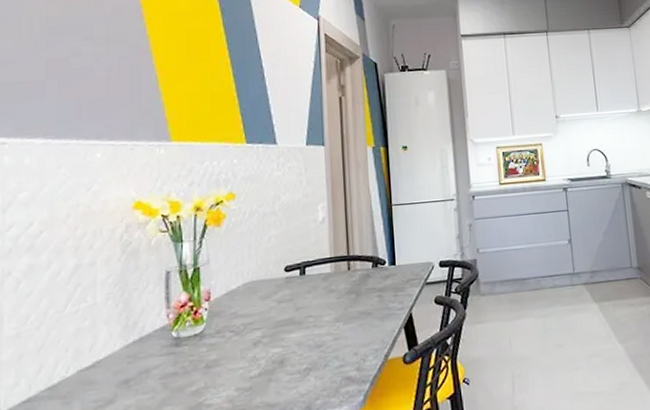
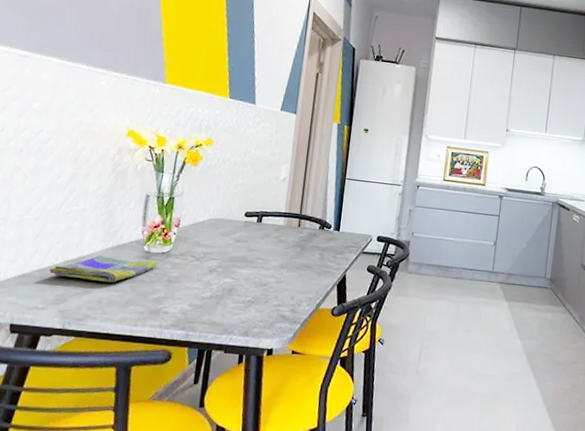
dish towel: none [60,346,191,391] -> present [49,255,158,282]

